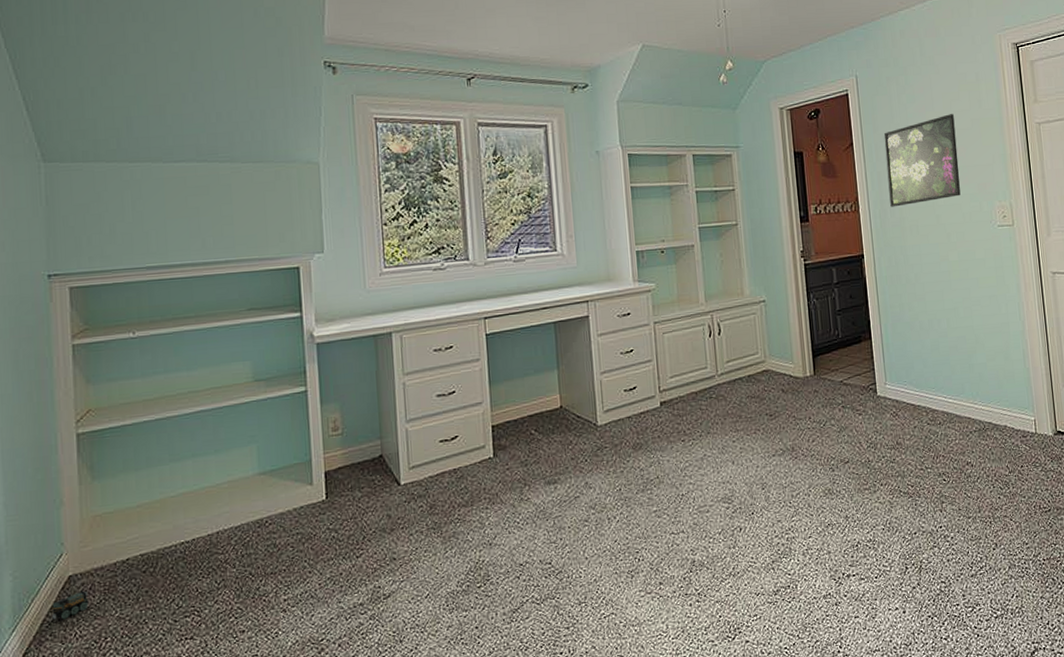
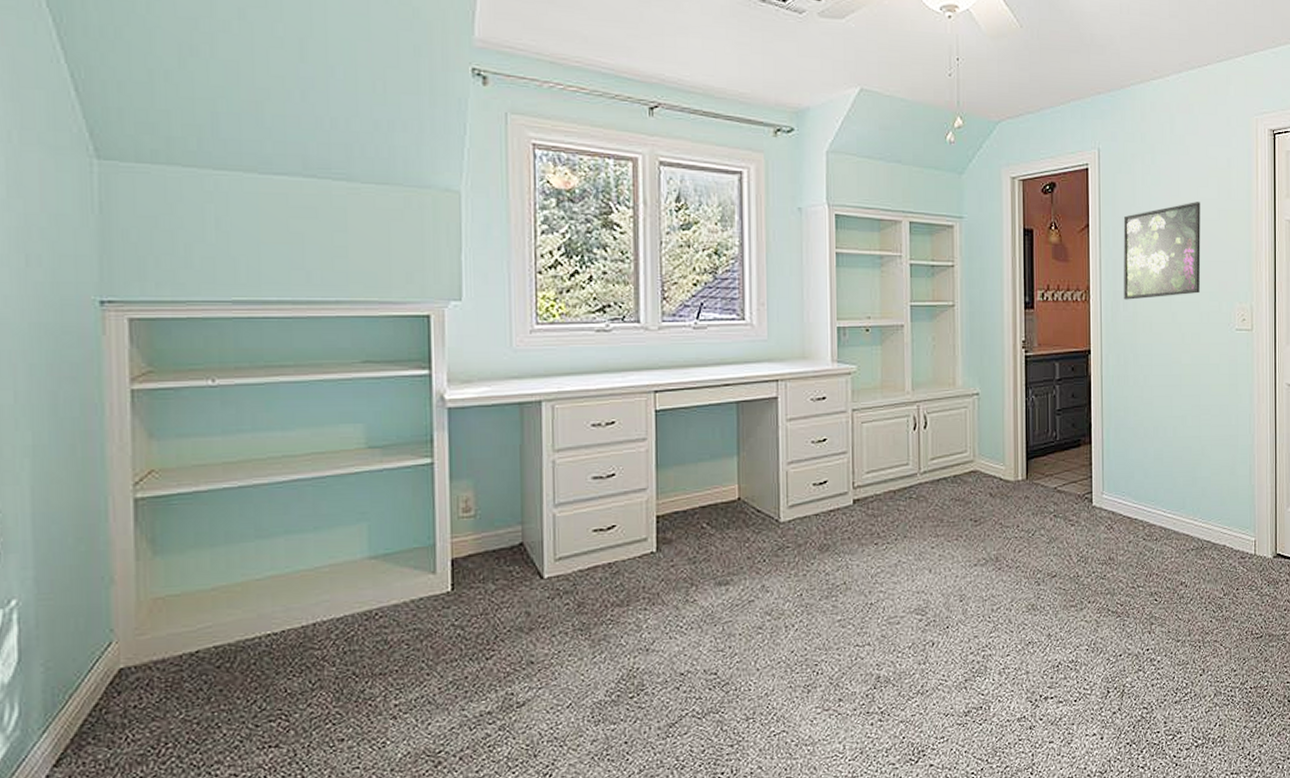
toy train: present [52,590,89,619] -> none [96,686,145,720]

